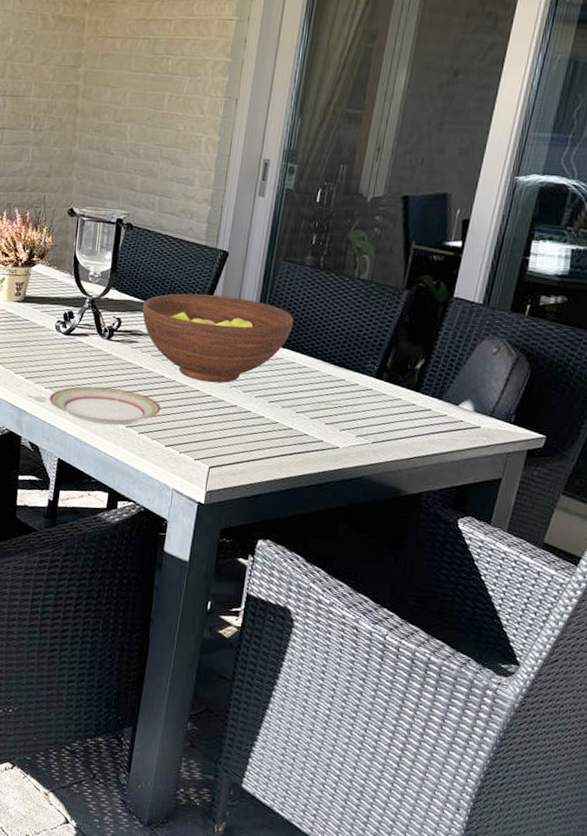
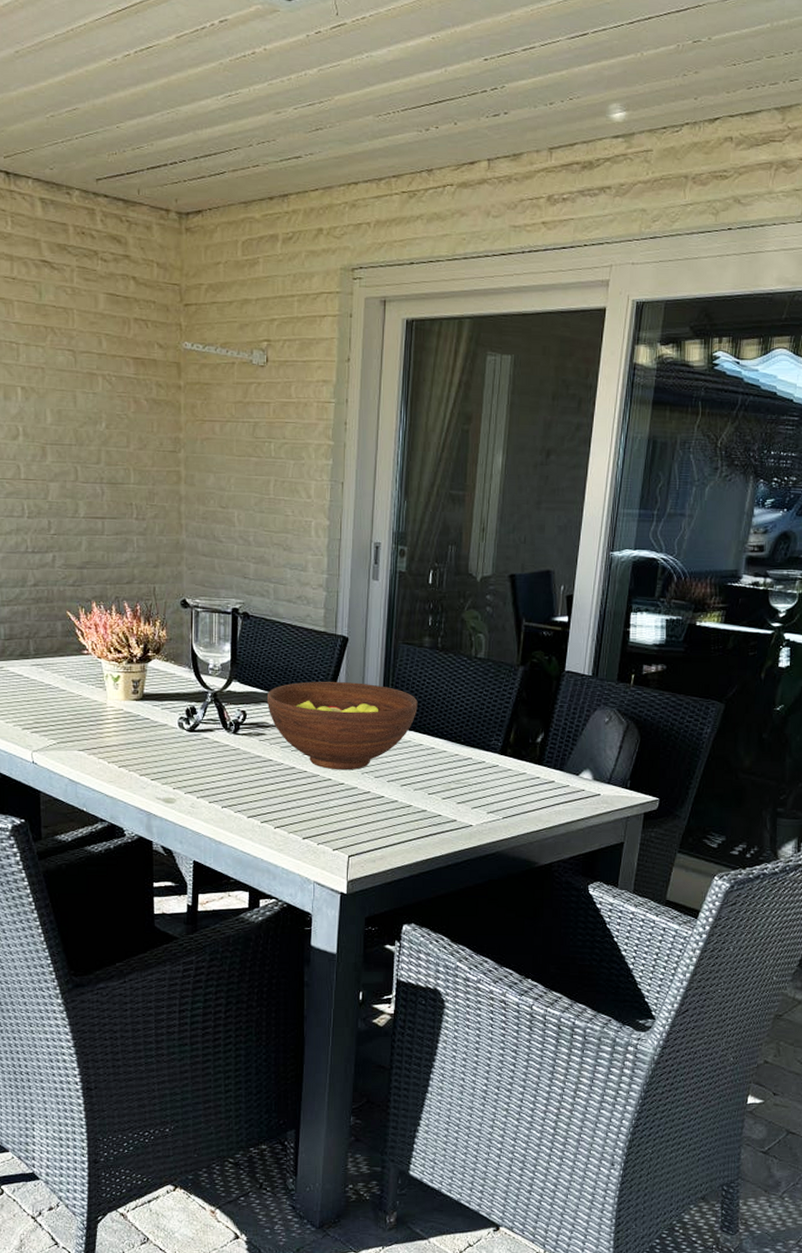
plate: present [49,386,162,425] -> none [178,783,295,822]

